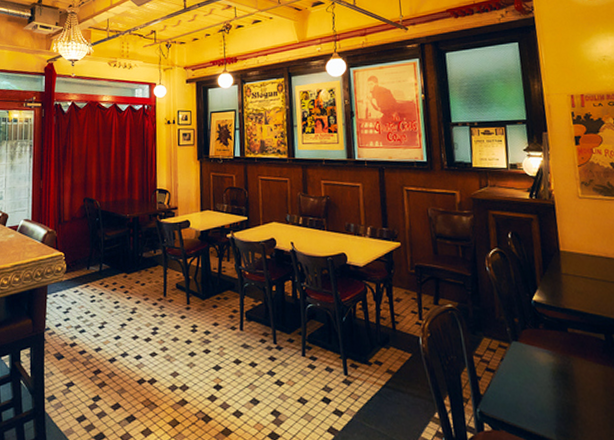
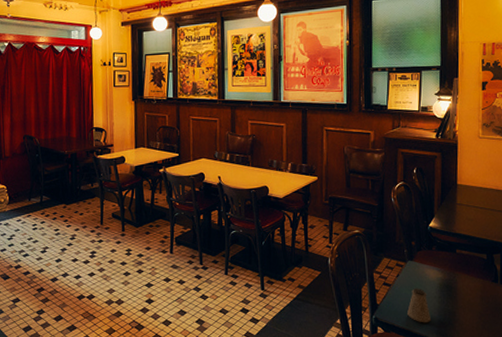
saltshaker: none [517,375,547,419] -> present [407,288,431,323]

